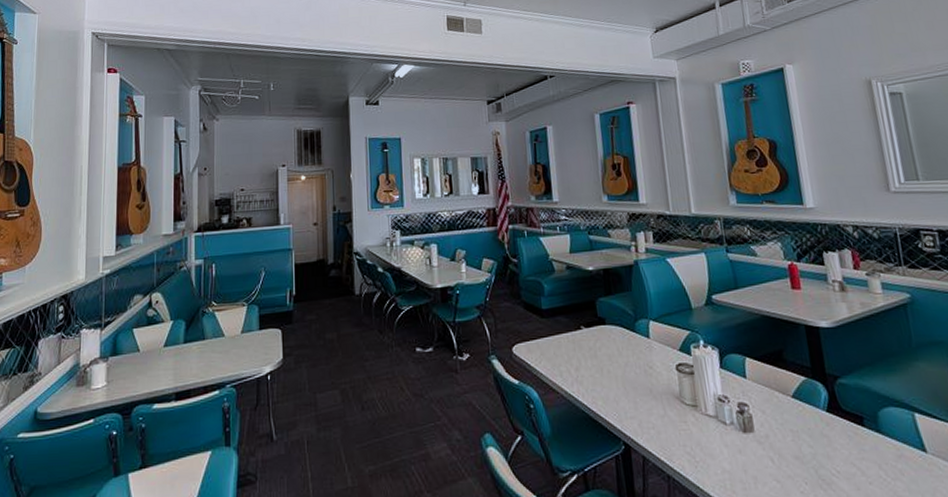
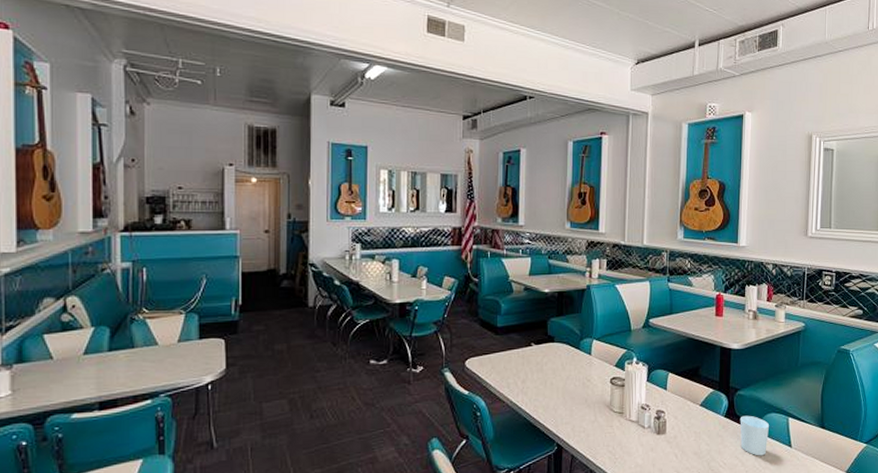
cup: none [847,409,893,463] -> present [740,415,770,456]

